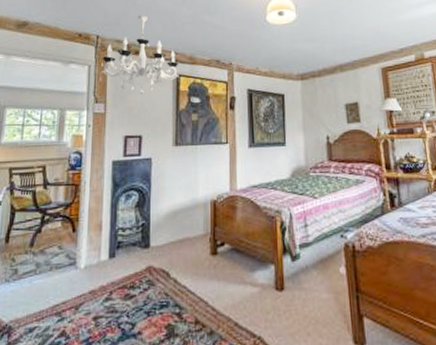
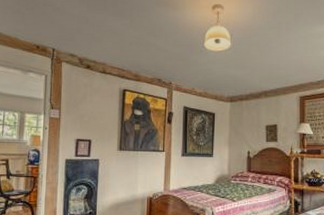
chandelier: present [100,15,179,95] -> none [55,32,125,105]

